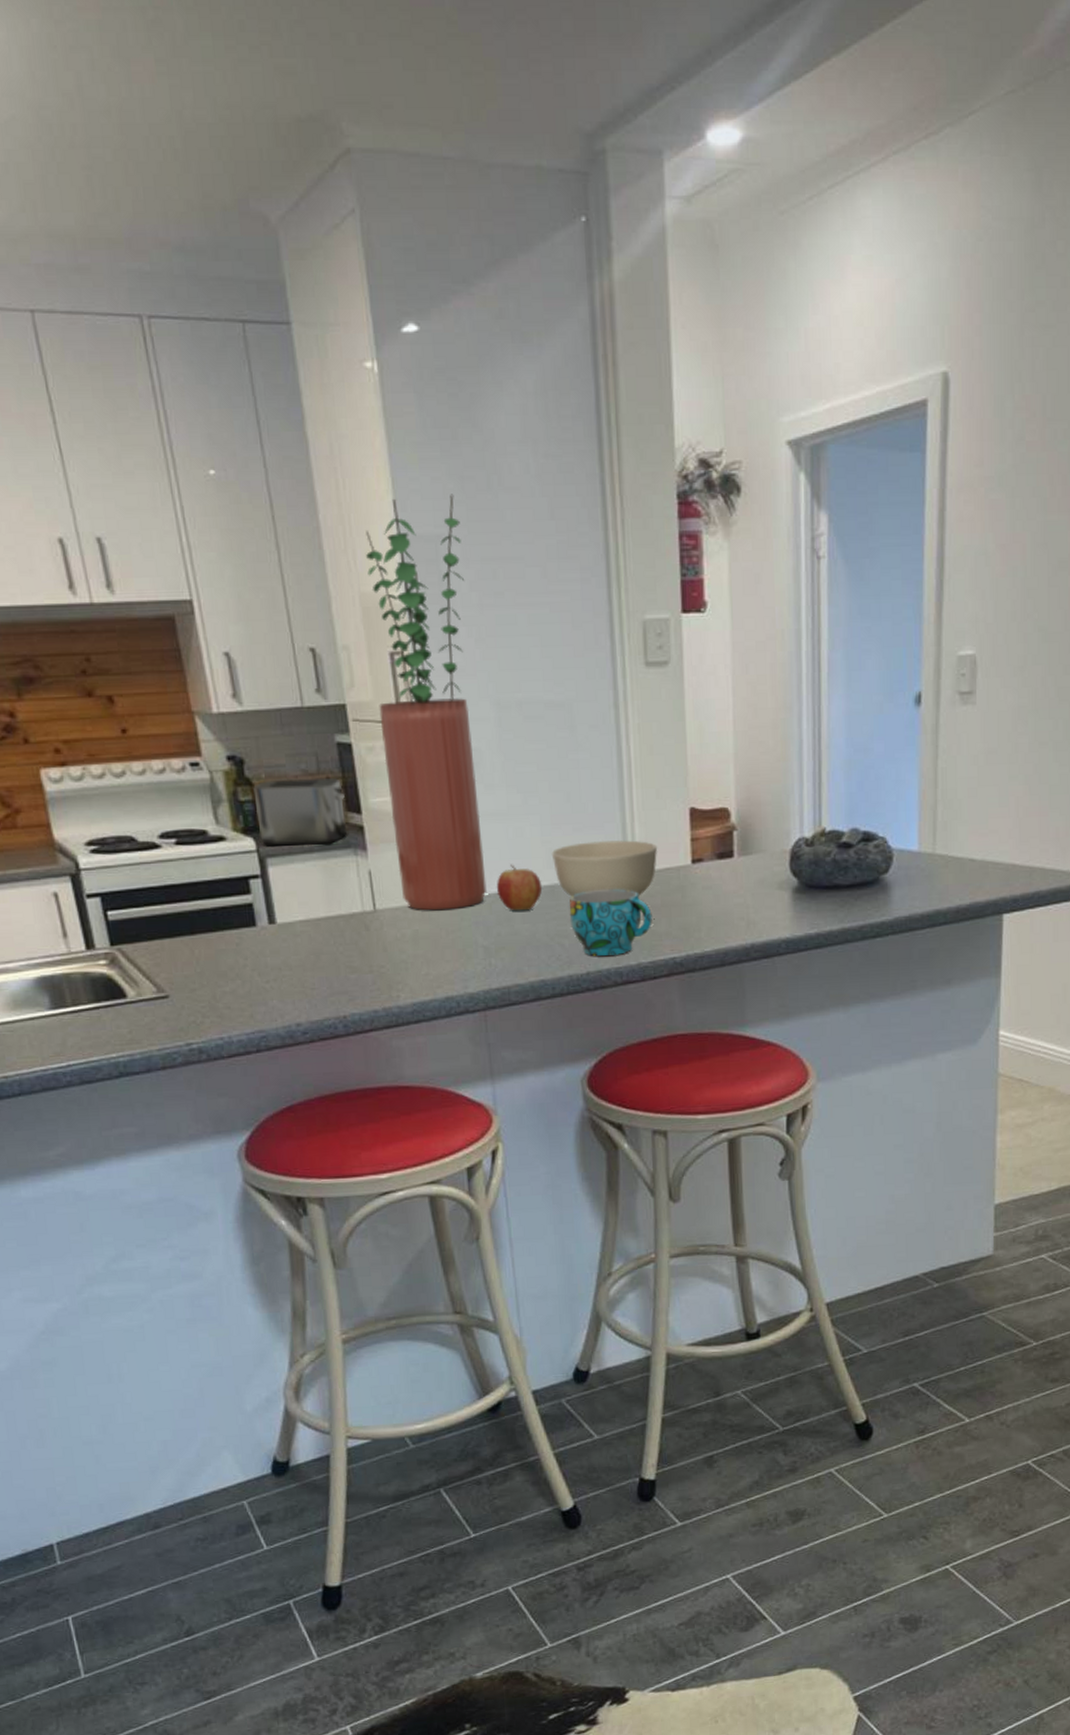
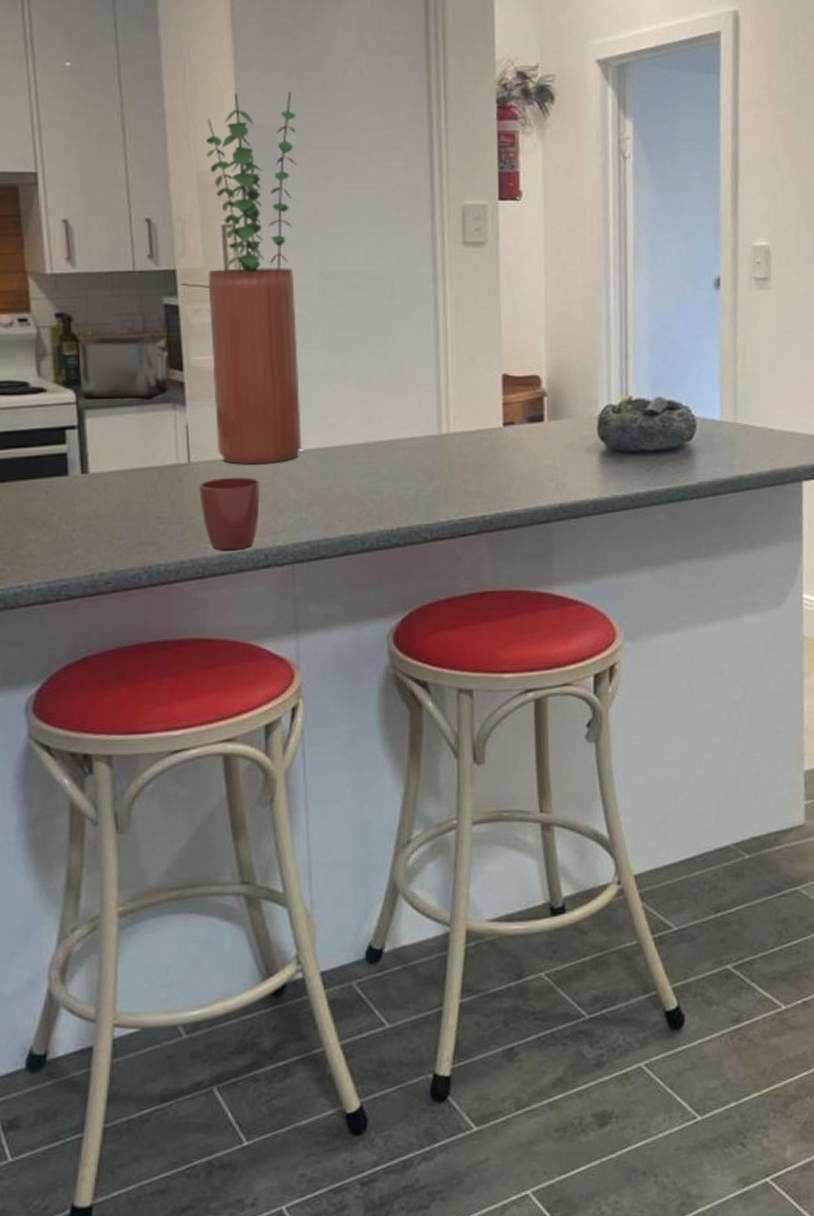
cup: none [386,923,449,999] -> present [199,477,260,551]
fruit: present [496,864,543,911] -> none [311,422,357,467]
bowl: present [551,839,658,897] -> none [367,401,471,456]
cup: present [569,889,652,956] -> none [382,449,464,513]

